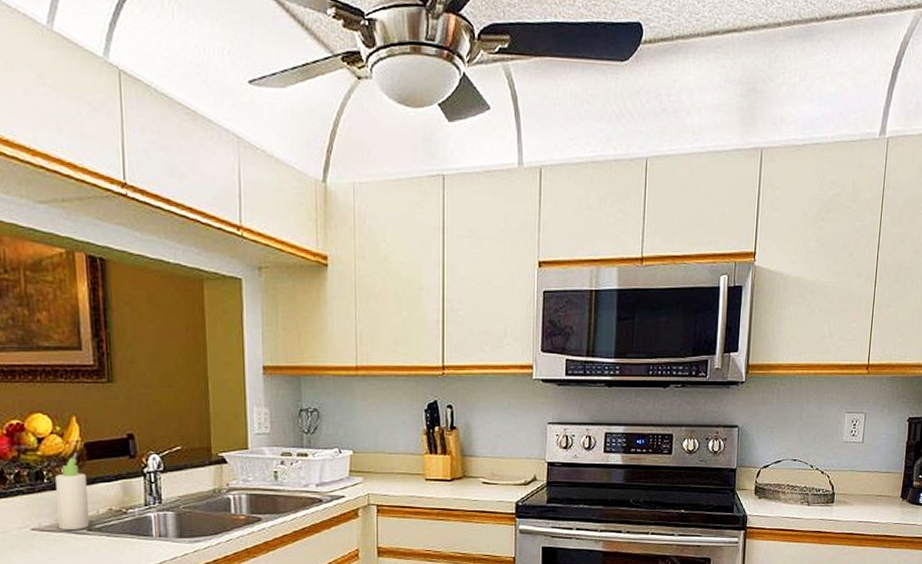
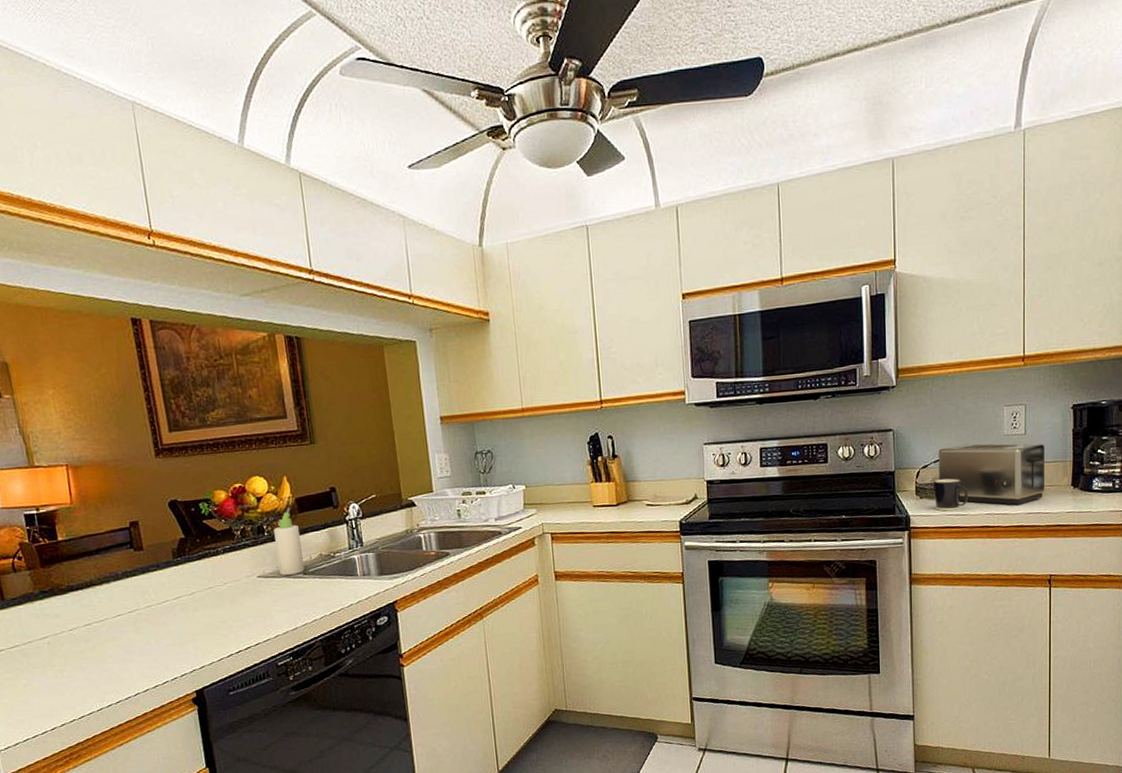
mug: none [772,481,805,513] -> present [933,478,969,512]
toaster: none [778,448,879,512] -> present [938,443,1045,505]

